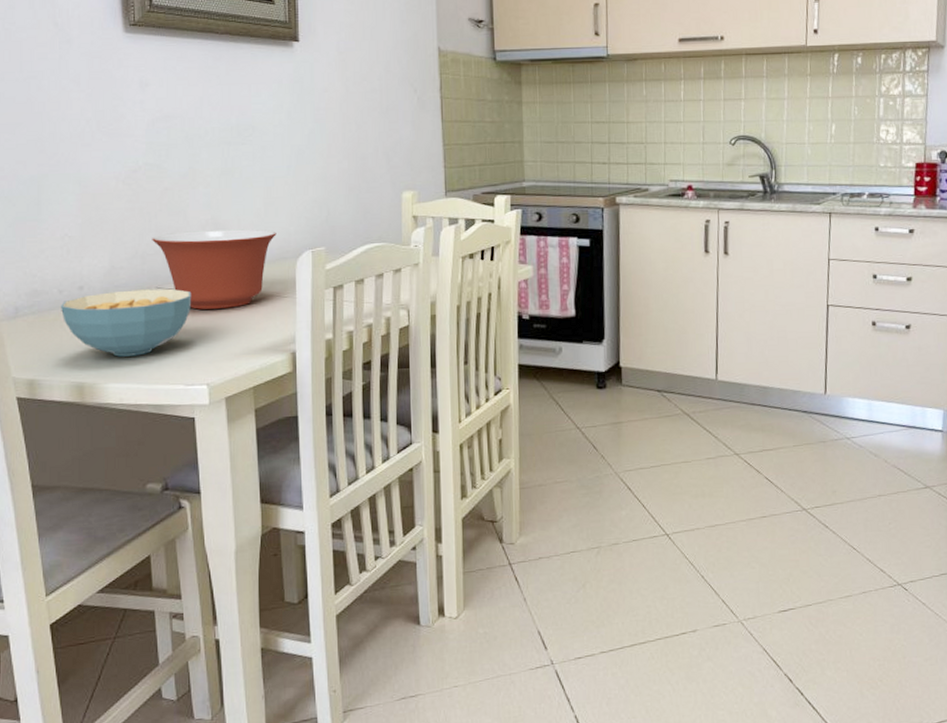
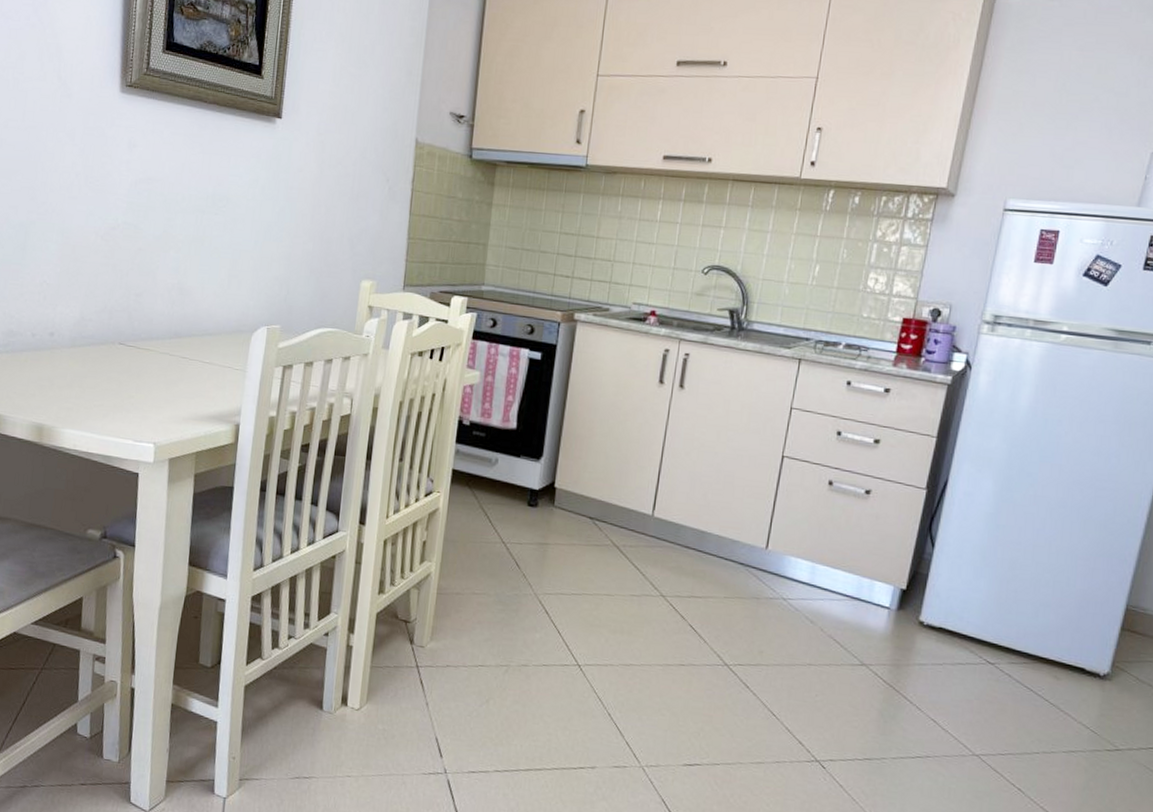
cereal bowl: present [61,289,192,357] -> none [32,341,151,406]
mixing bowl: present [152,229,276,310] -> none [121,292,236,373]

